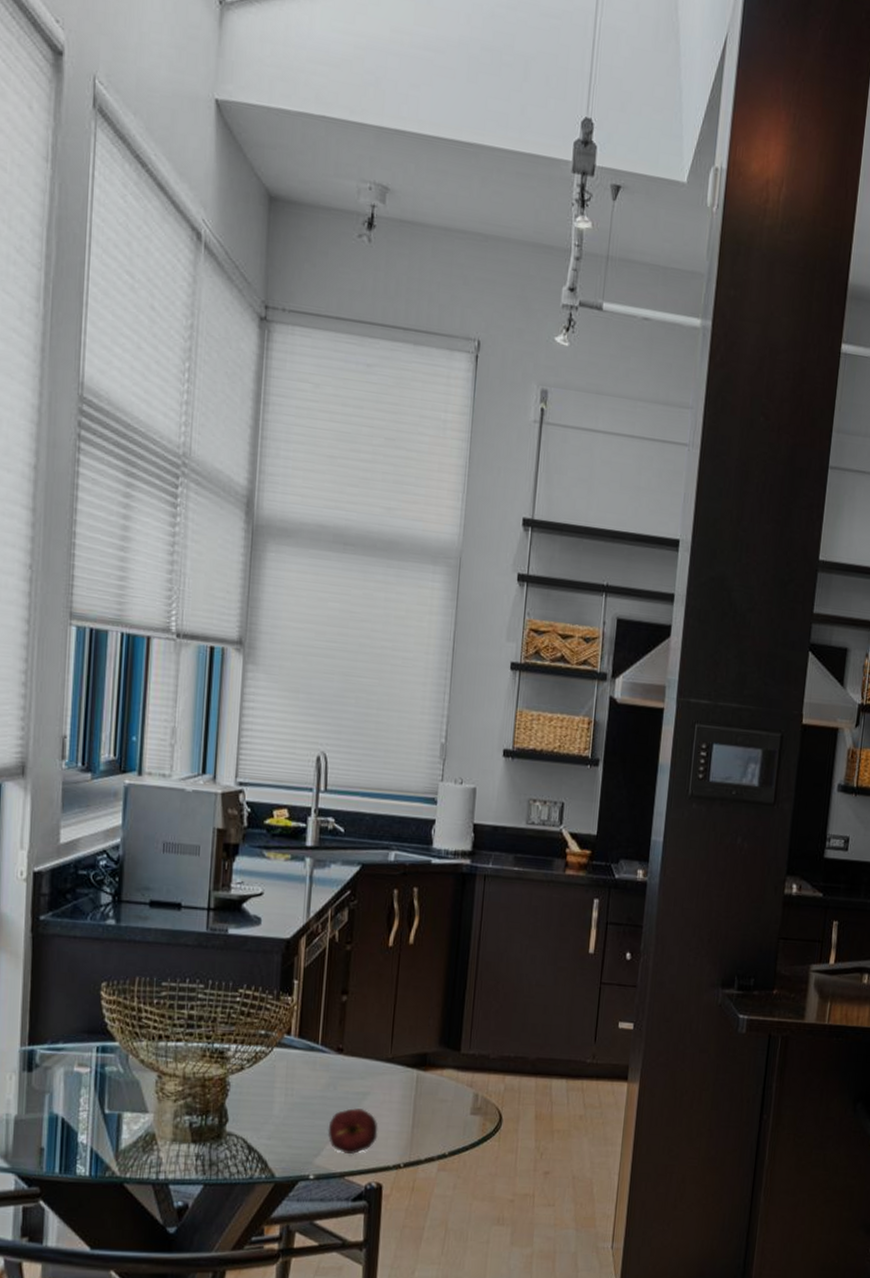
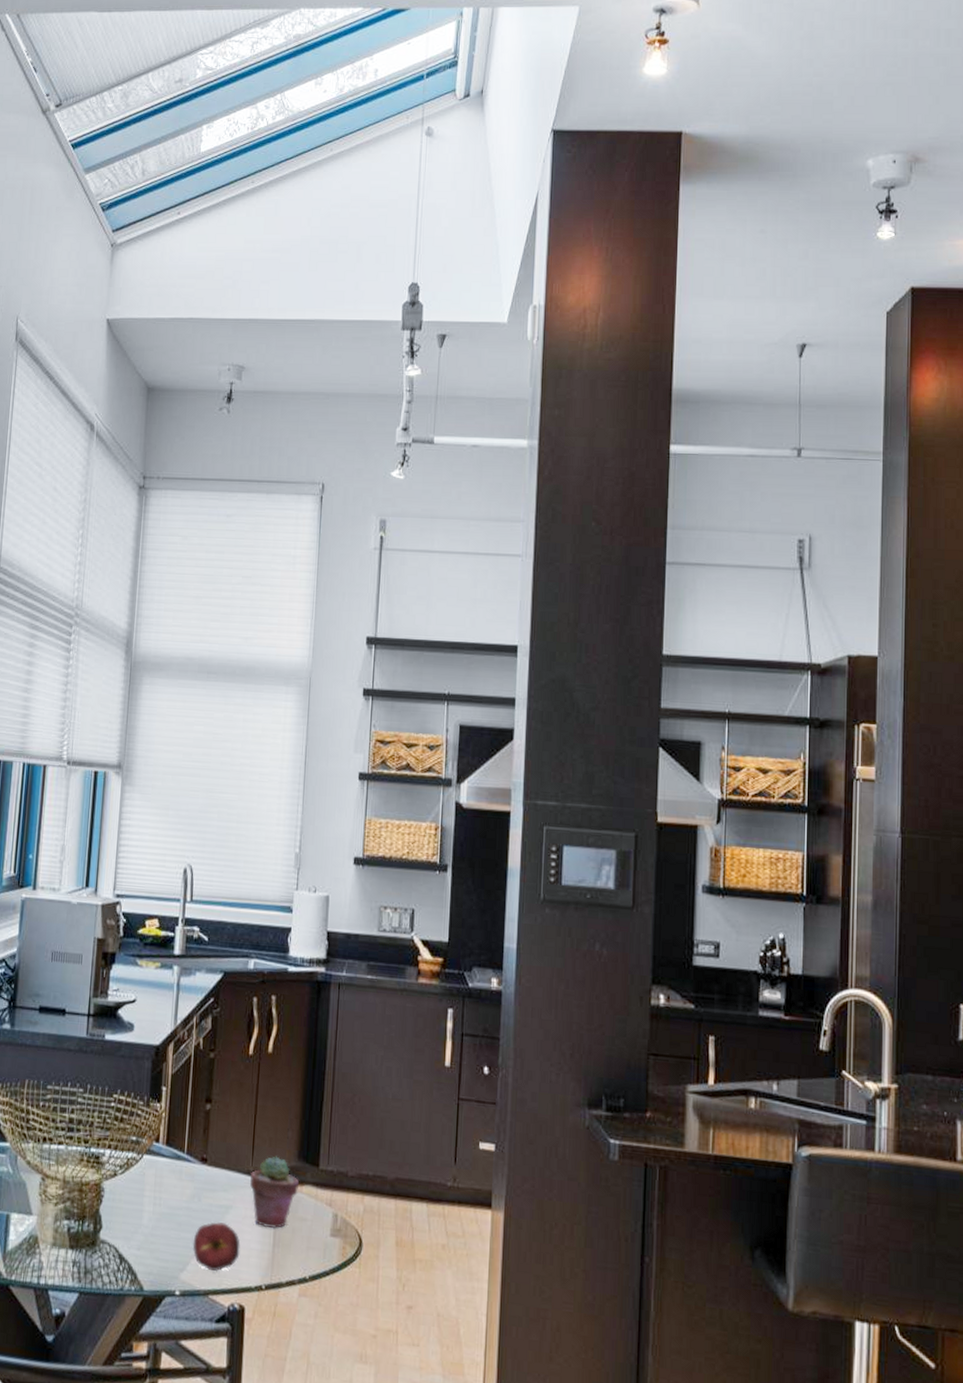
potted succulent: none [389,1043,441,1111] -> present [250,1156,300,1229]

